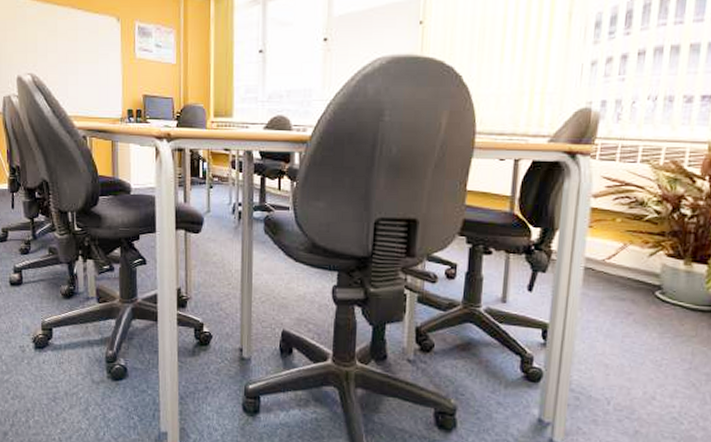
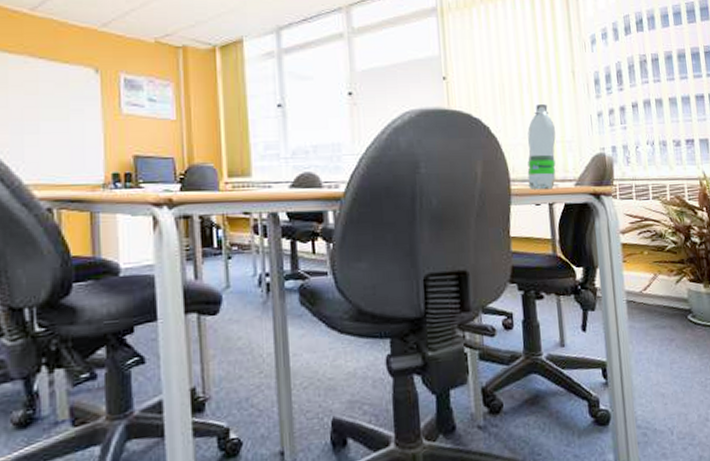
bottle: none [495,51,536,145] -> present [527,104,556,191]

